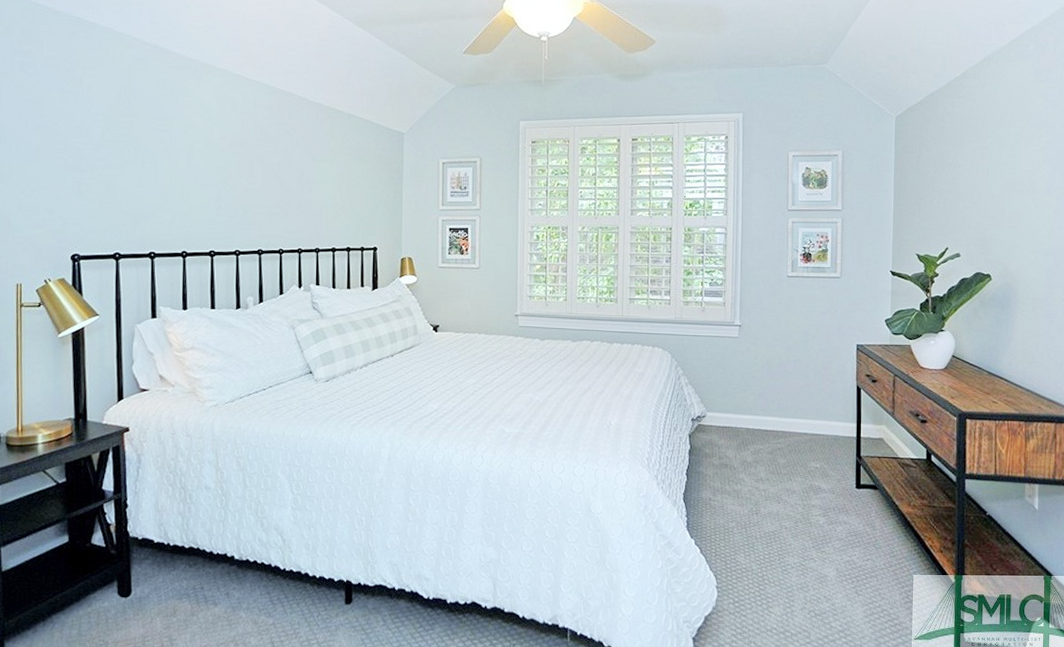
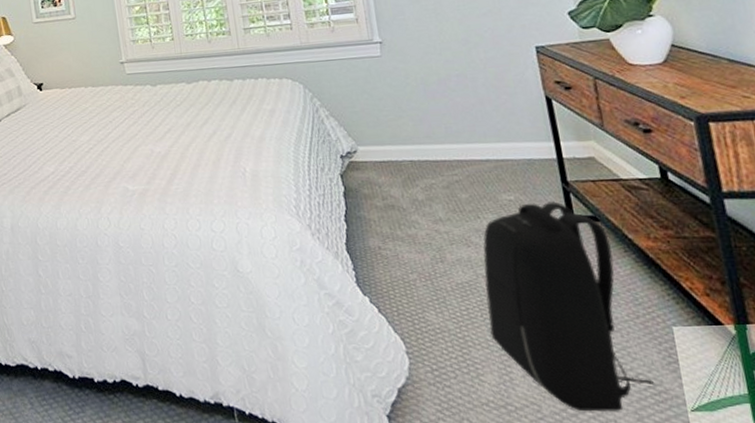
backpack: none [783,471,893,638] -> present [483,201,654,412]

